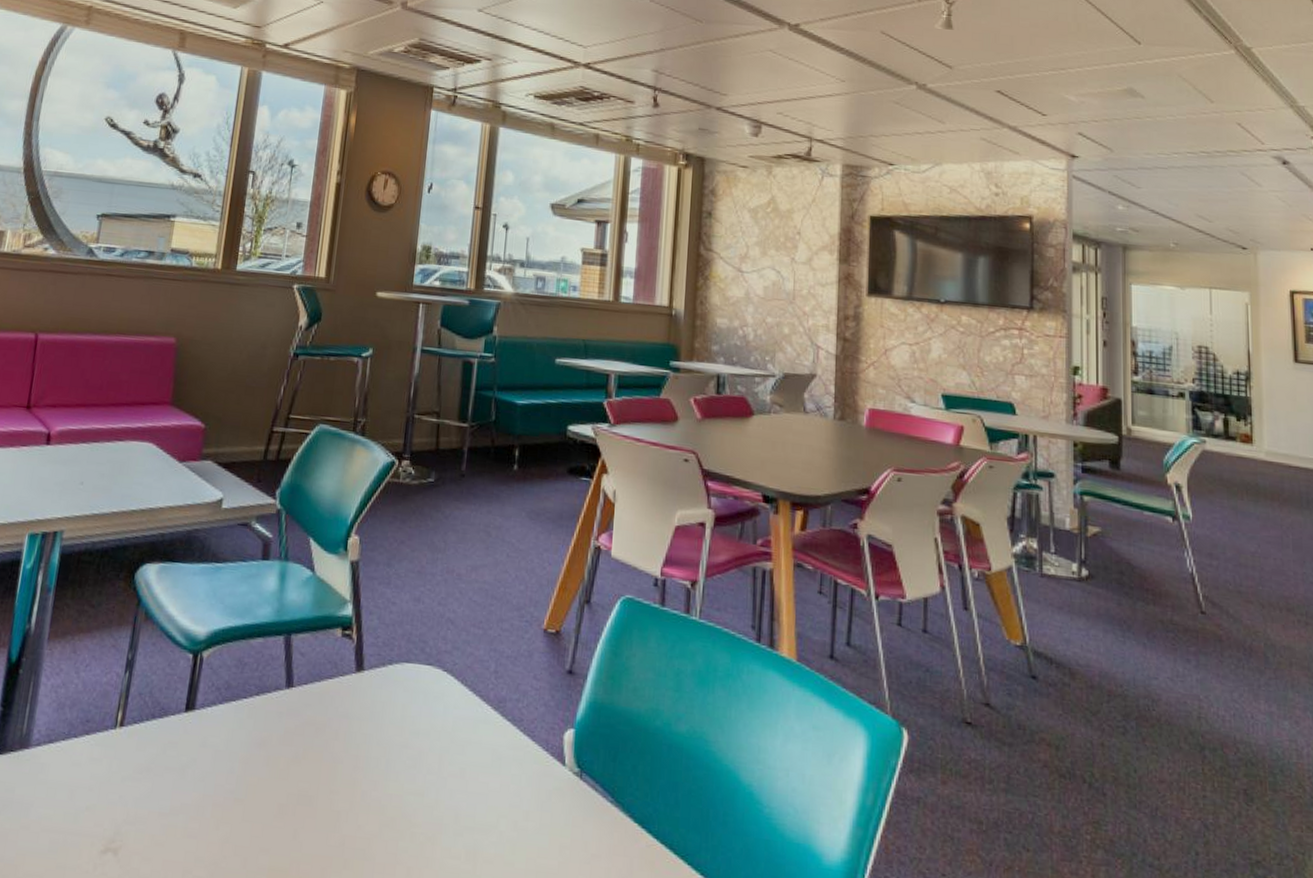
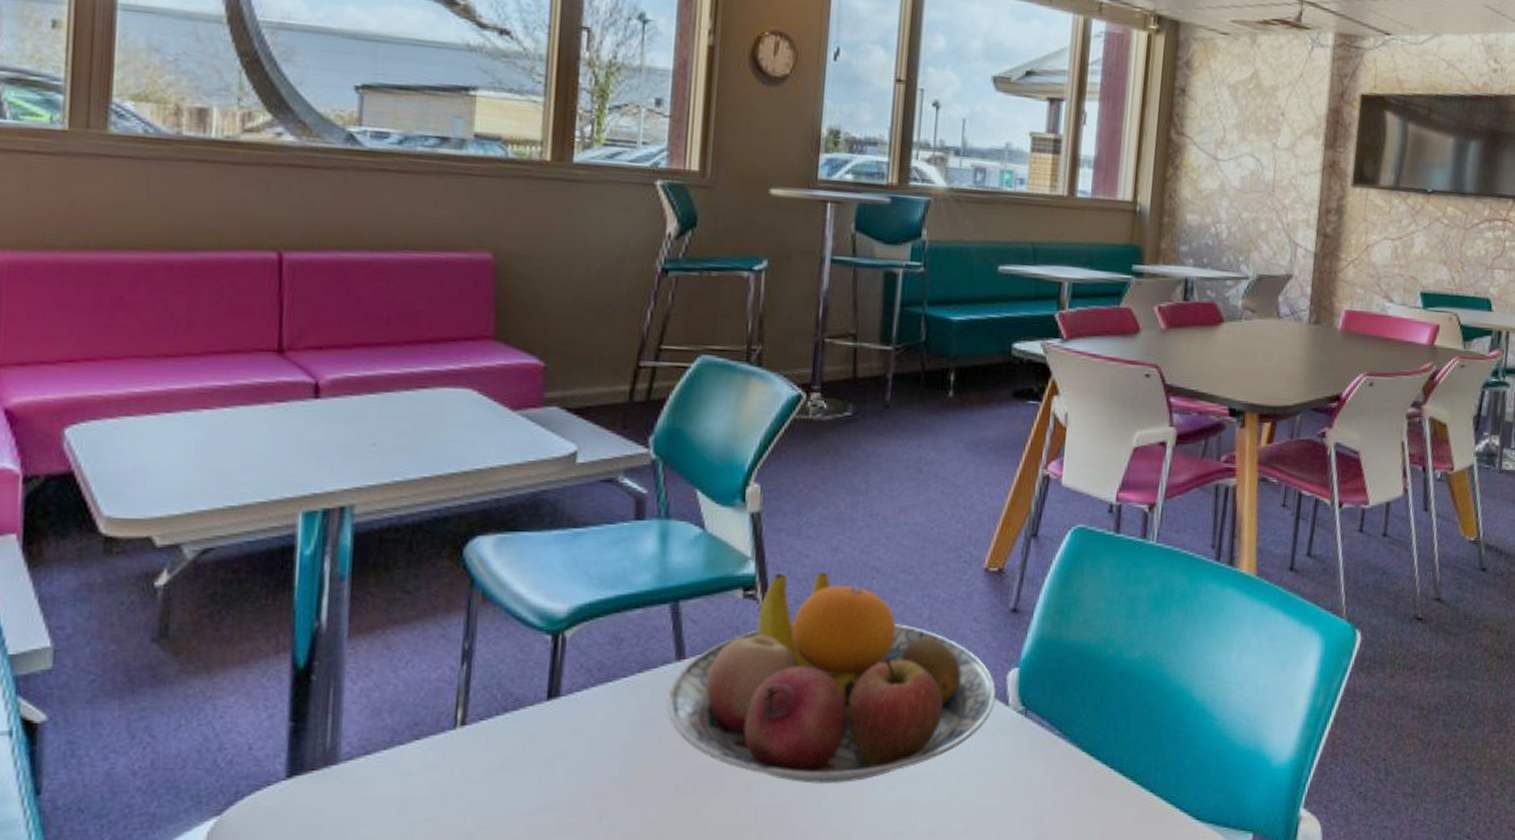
fruit bowl: none [276,617,554,823] -> present [666,573,997,785]

